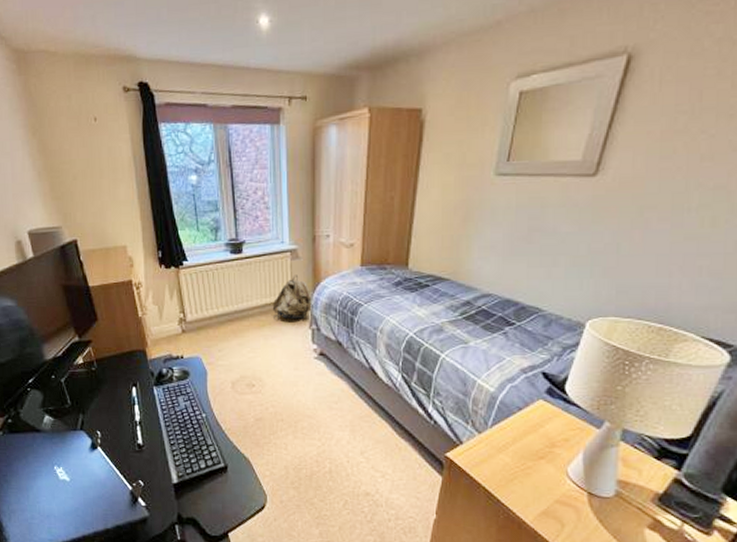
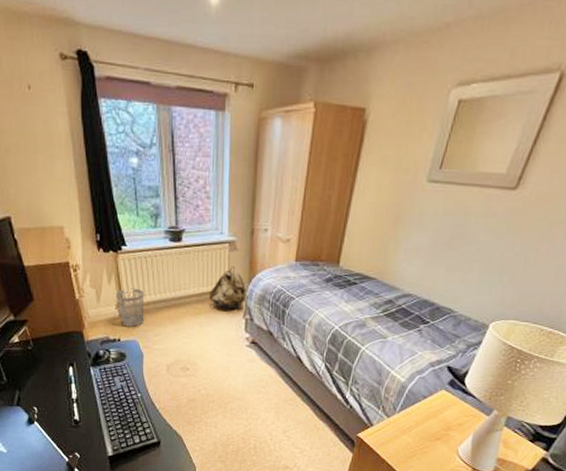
wastebasket: none [178,303,207,343] -> present [116,288,145,327]

